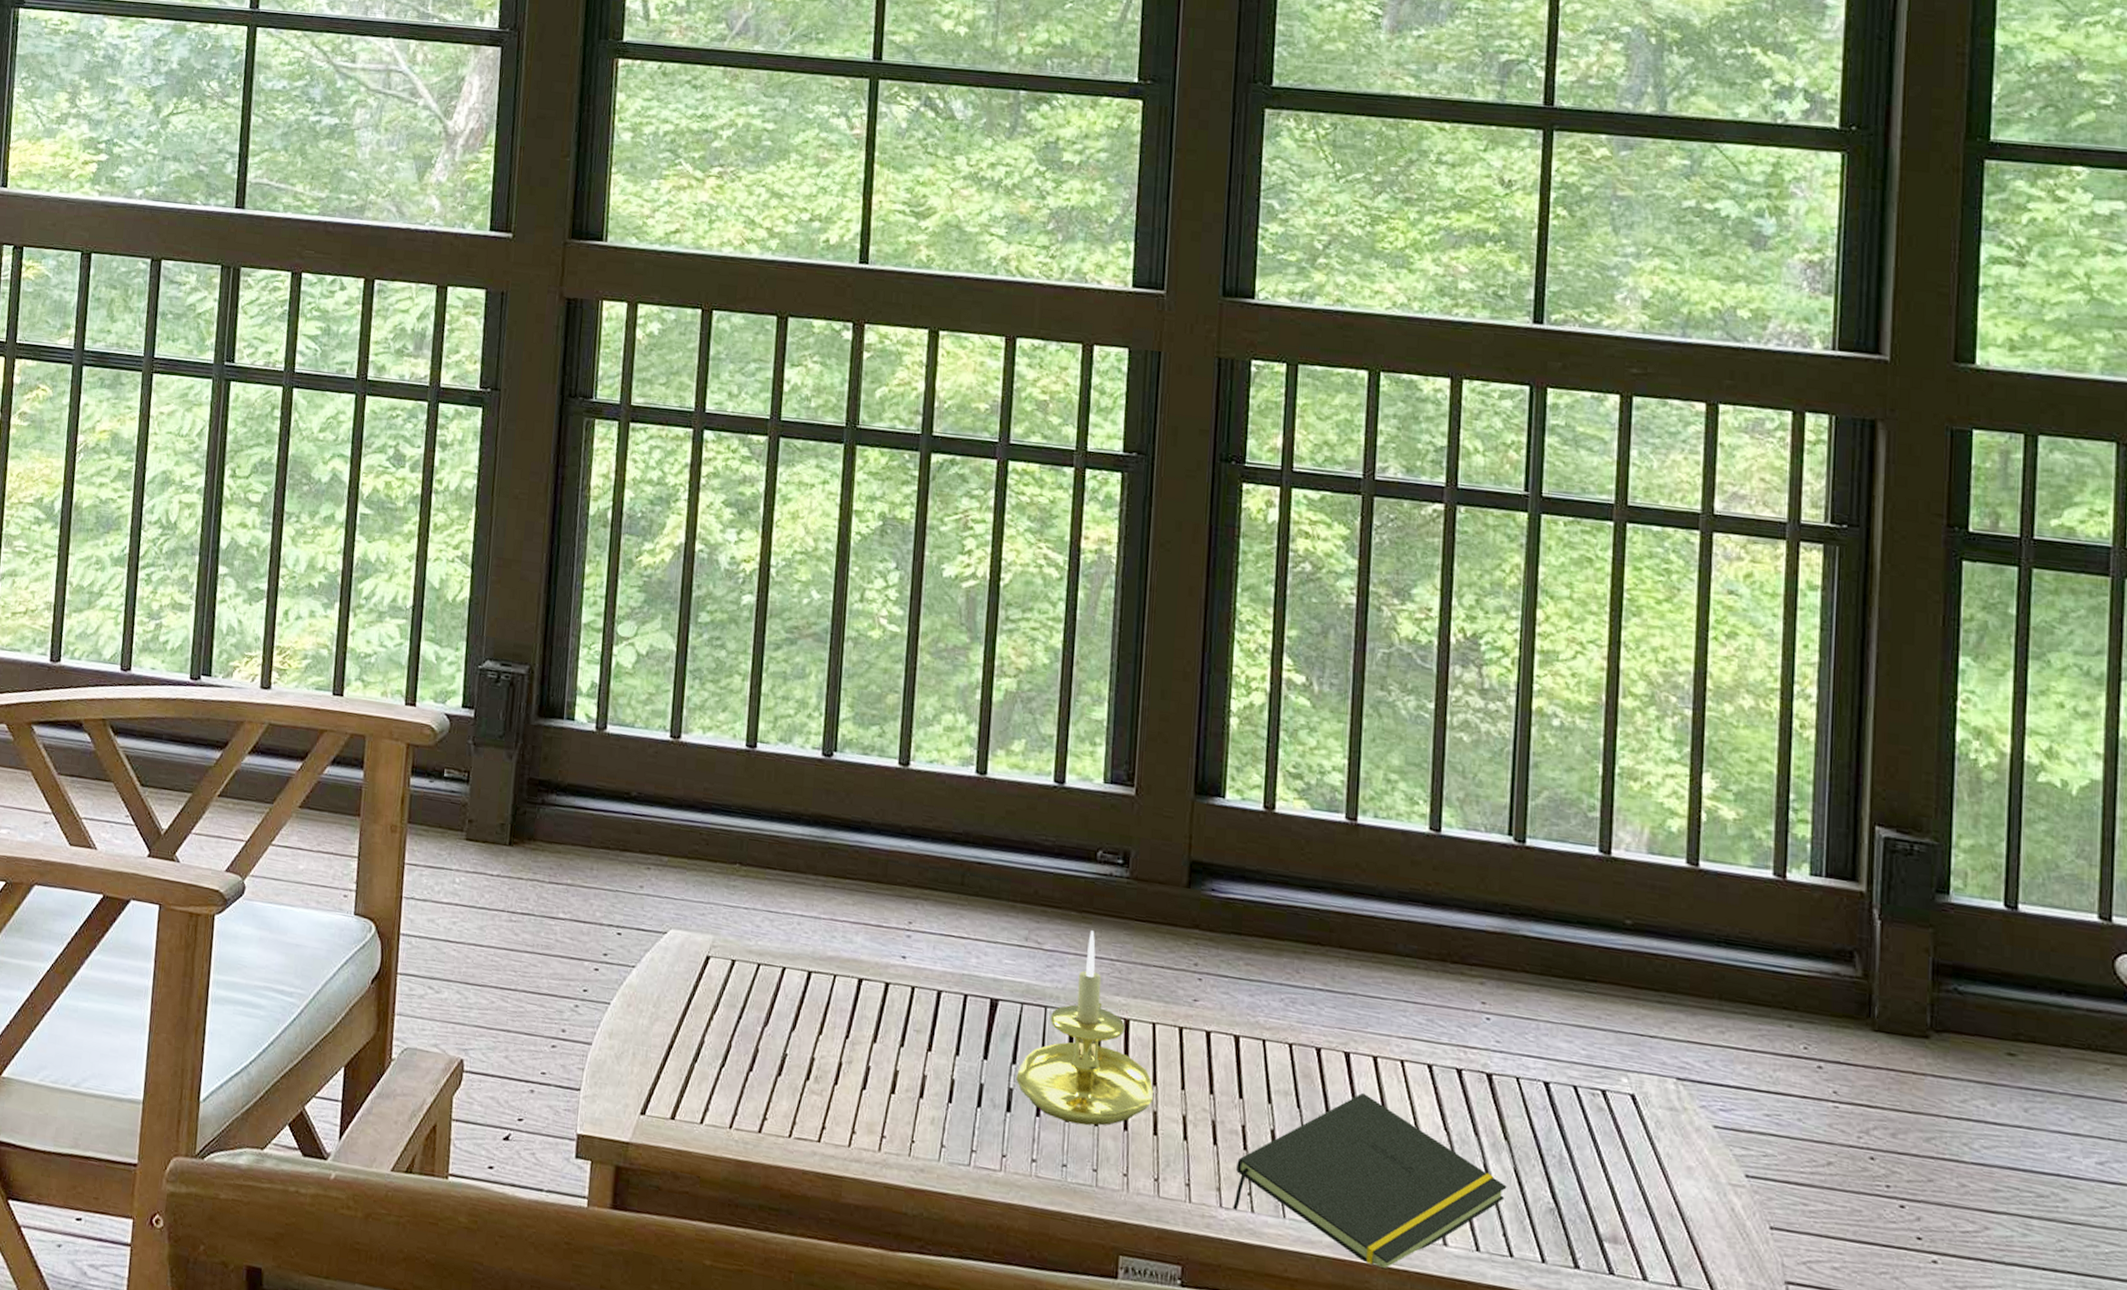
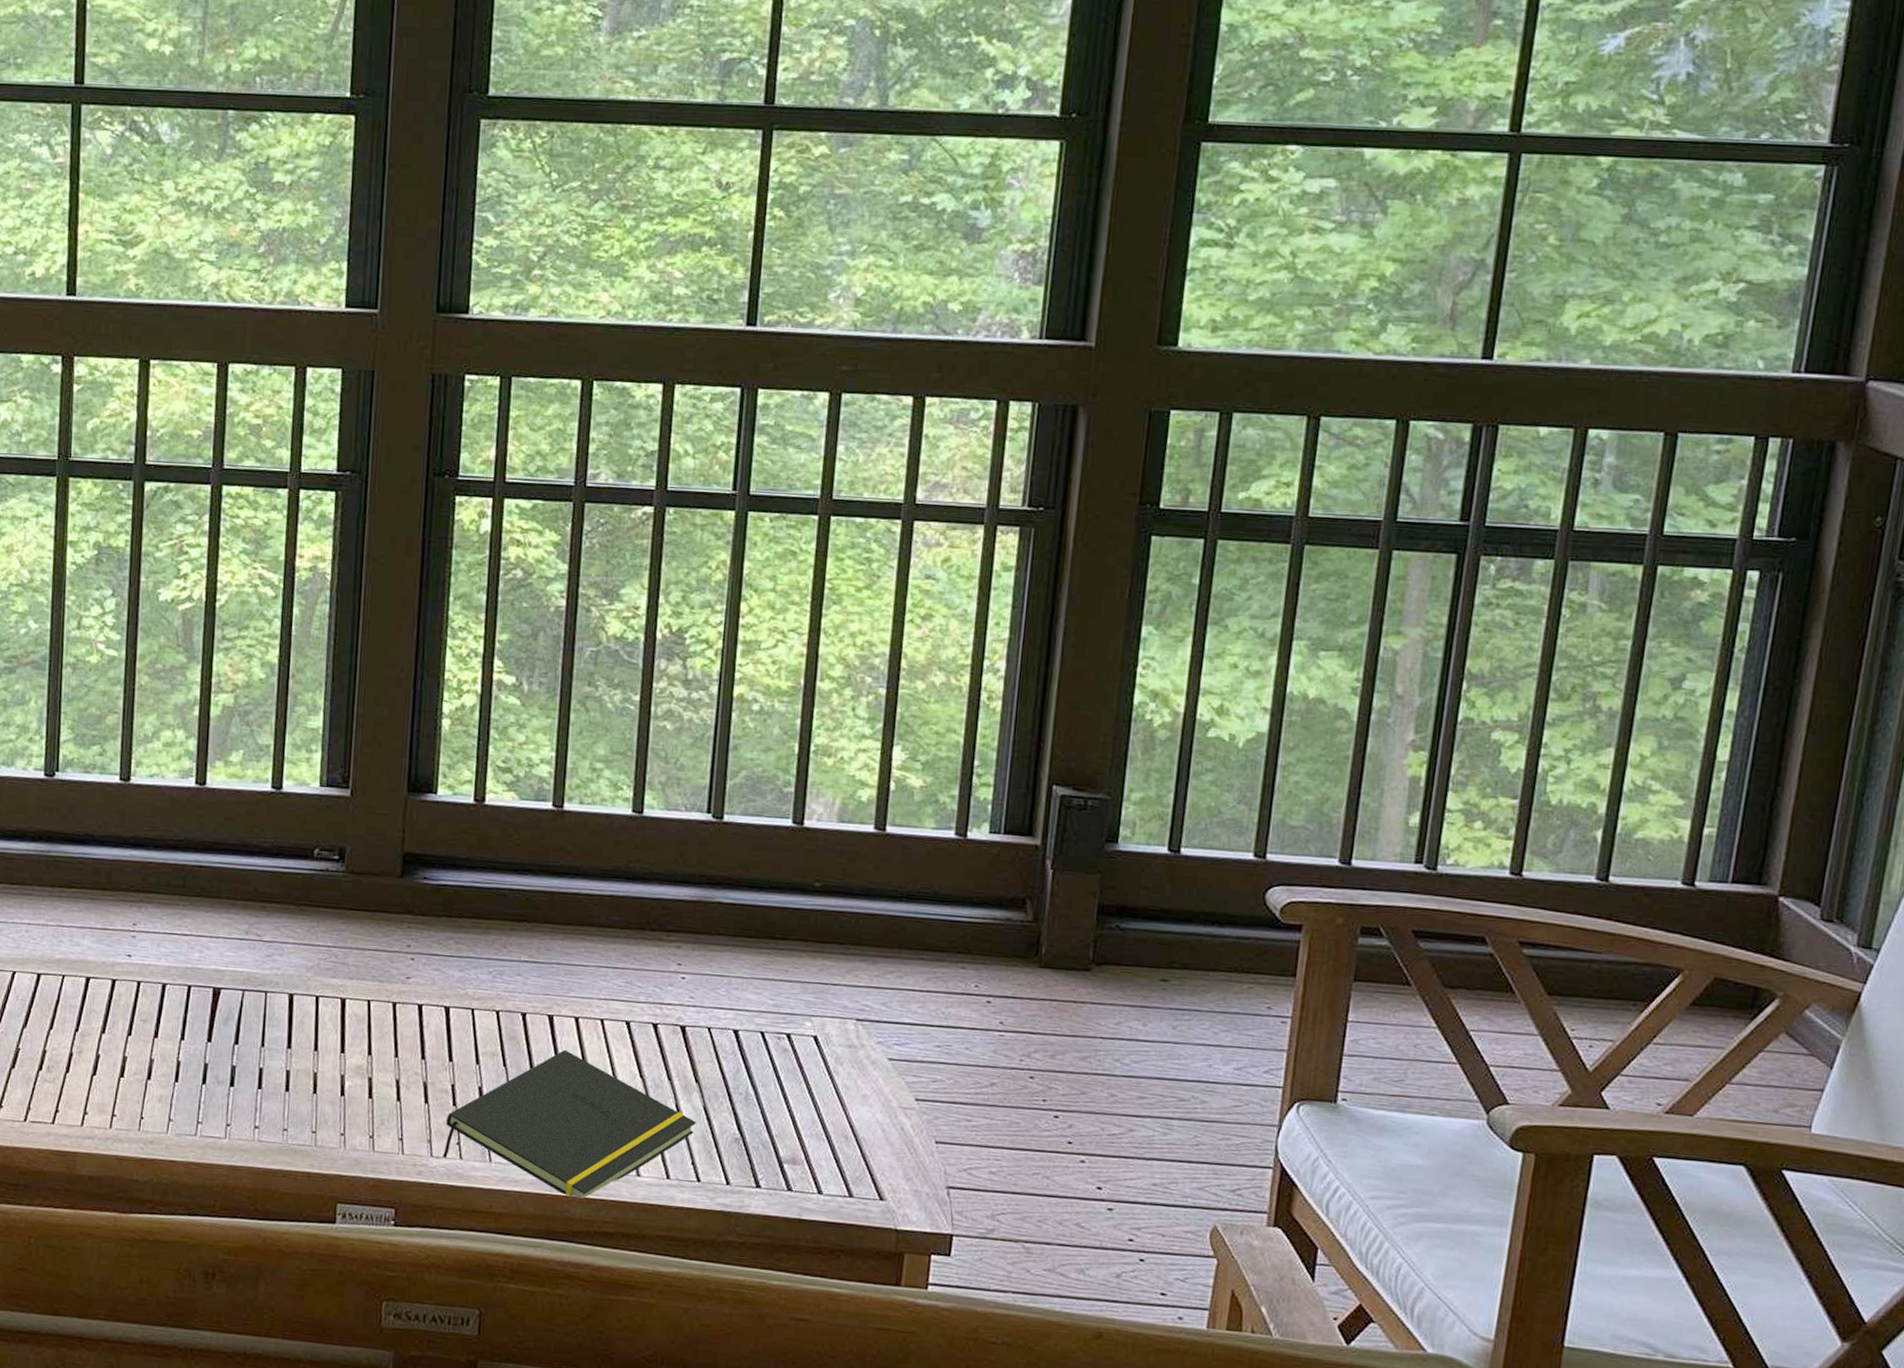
candle holder: present [1016,930,1153,1126] -> none [239,921,368,1094]

